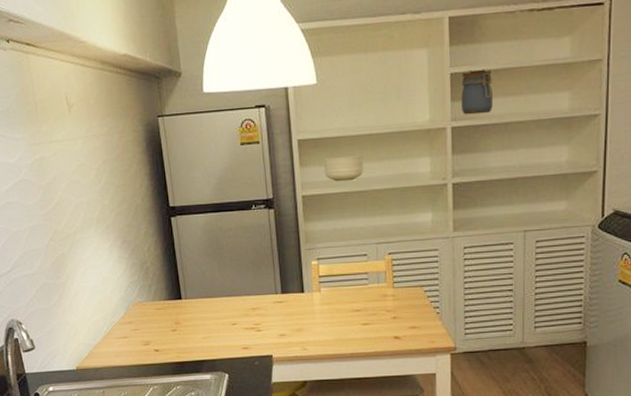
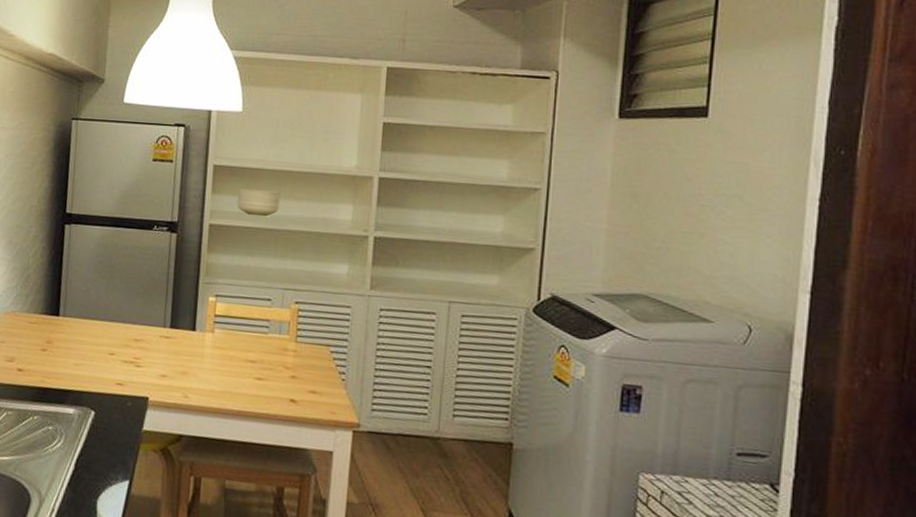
jar: present [461,69,493,115] -> none [391,122,427,169]

